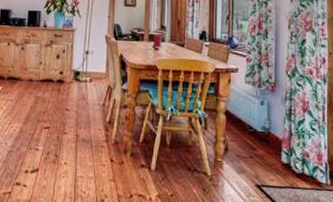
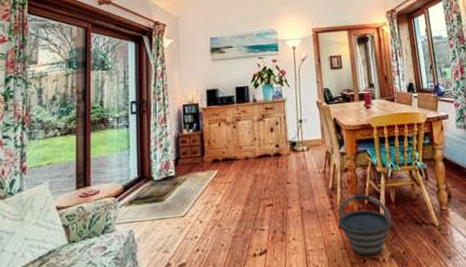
bucket: none [110,131,164,193] -> present [338,193,393,257]

